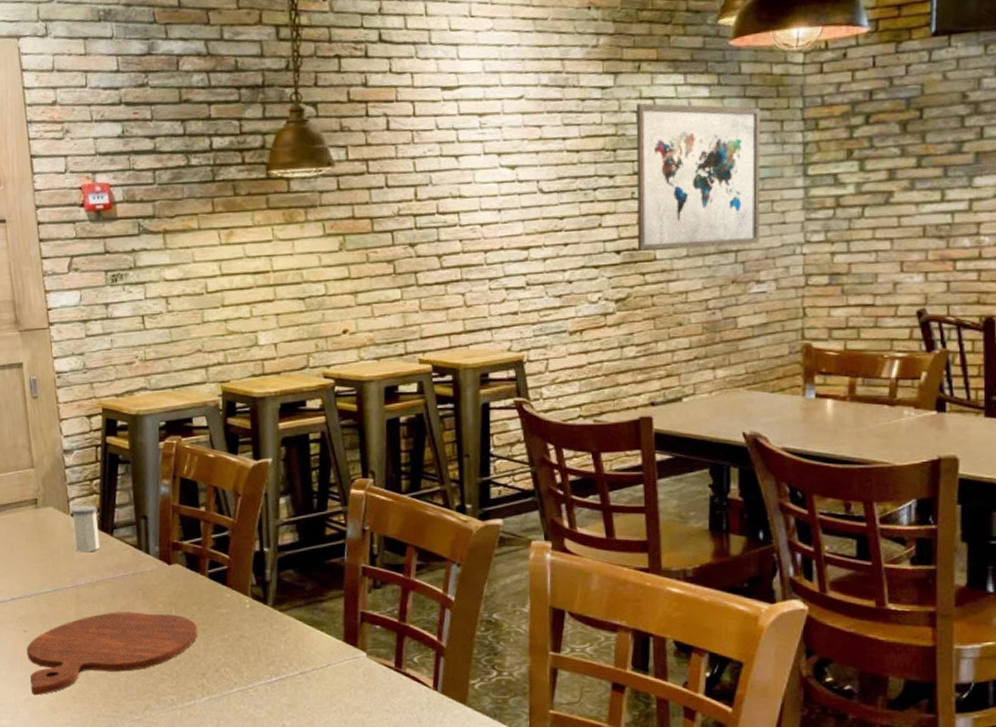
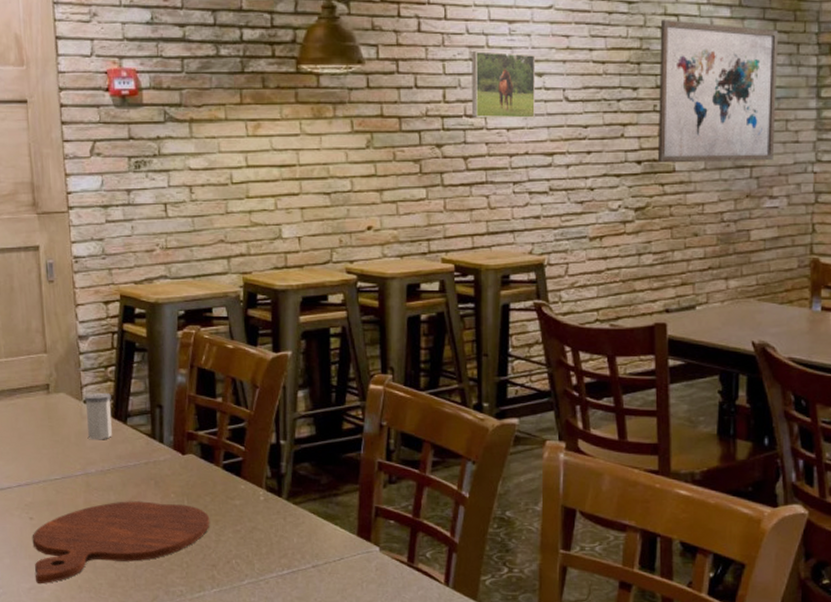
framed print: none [442,146,509,215] -> present [471,51,536,119]

